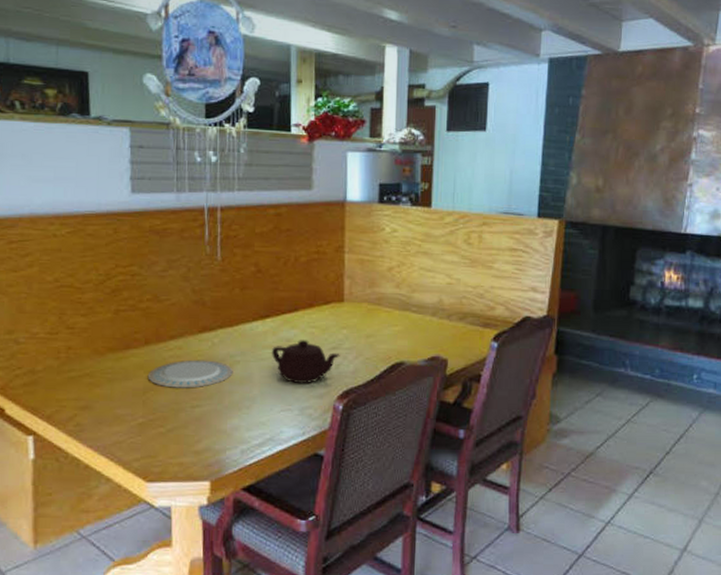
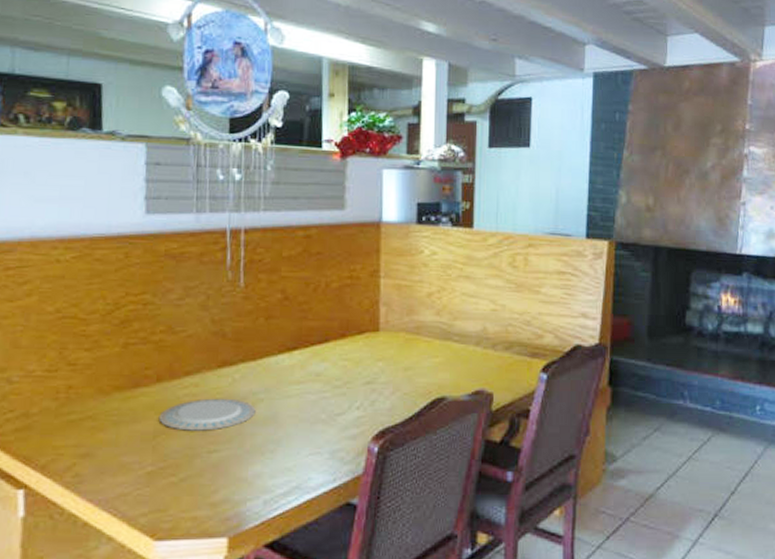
teapot: present [272,340,340,383] -> none [300,374,375,423]

